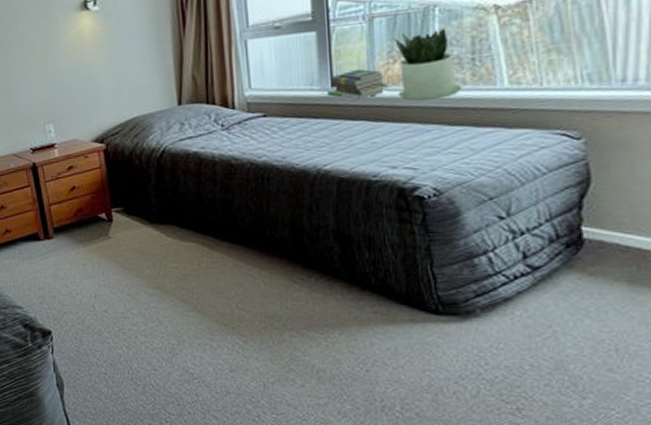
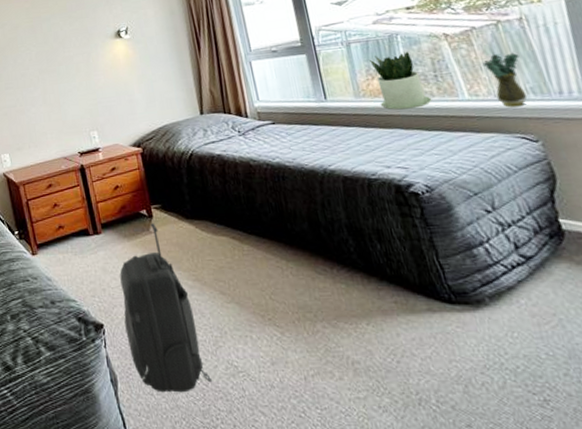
rolling backpack: none [72,228,164,397] -> present [120,223,212,393]
books: present [326,68,388,100] -> none [321,84,372,110]
vase: none [535,28,584,99] -> present [482,51,528,108]

